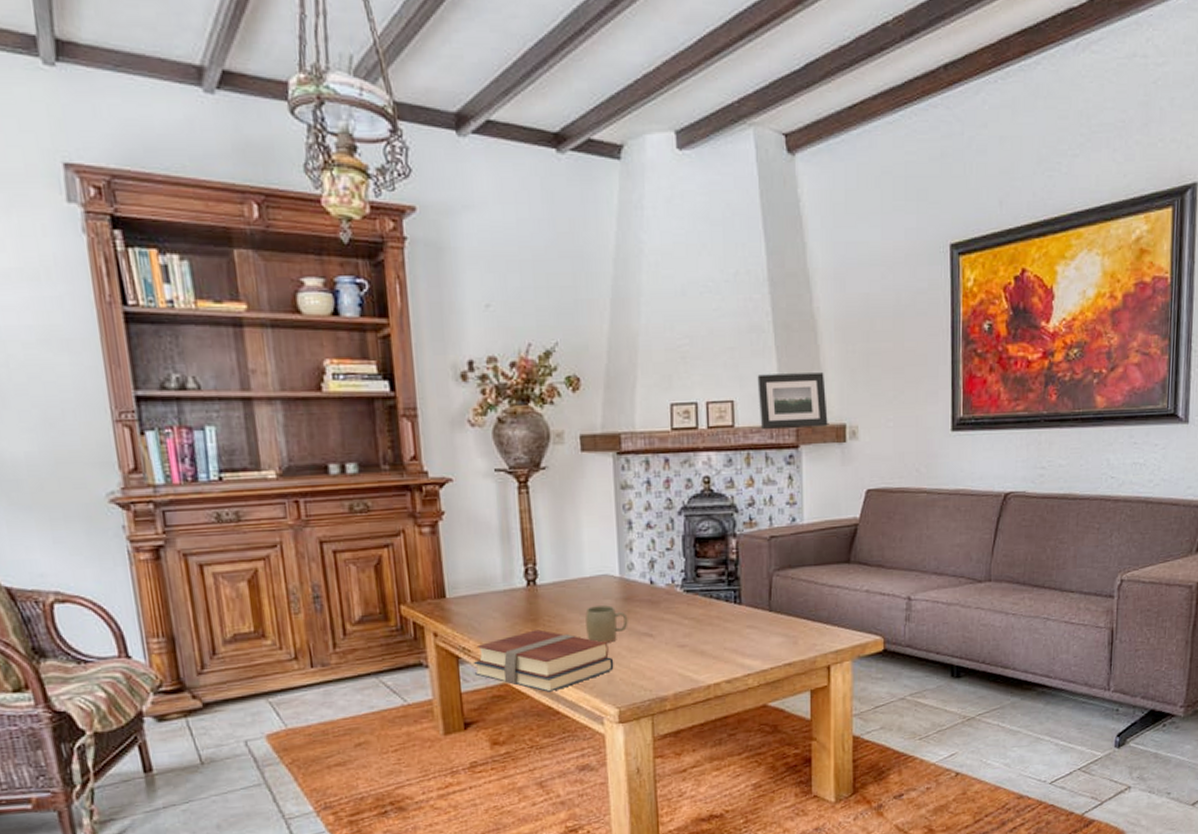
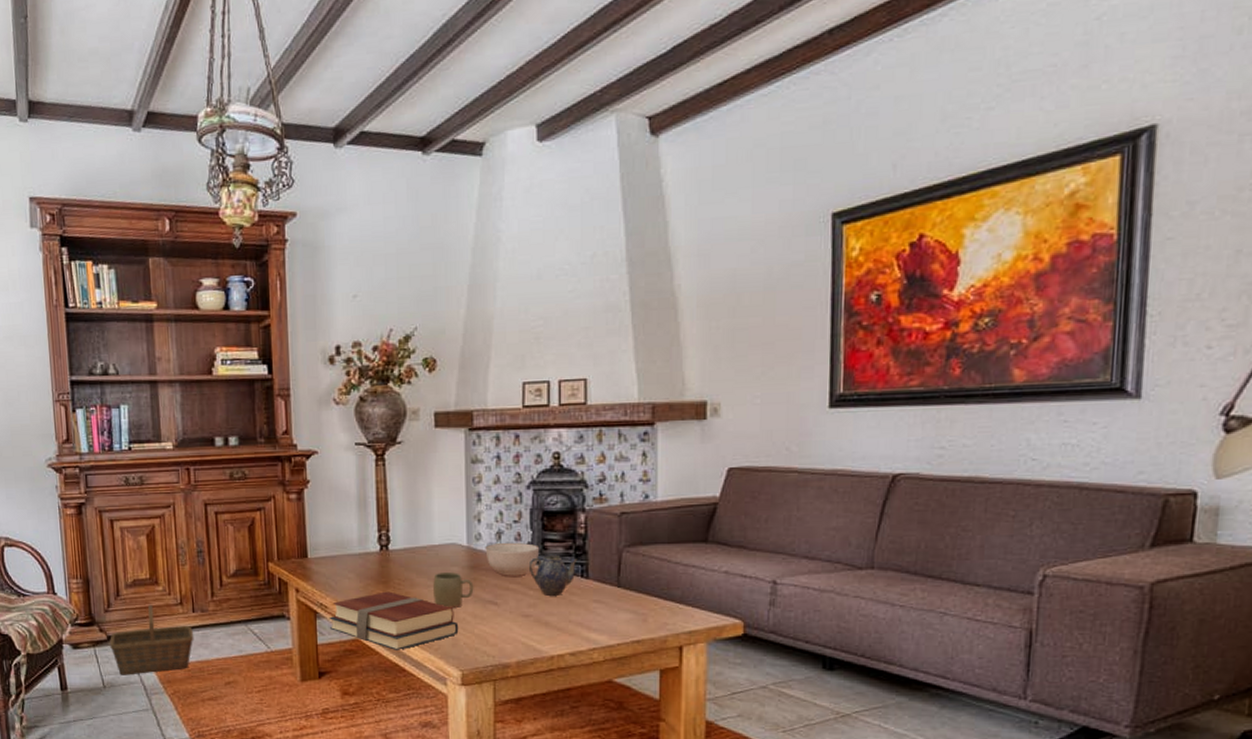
basket: none [206,661,315,748] -> present [110,604,194,675]
bowl: none [638,570,694,608] -> present [485,542,540,578]
teapot: none [683,582,731,624] -> present [530,555,578,596]
picture frame: present [757,372,828,429] -> none [612,349,687,406]

